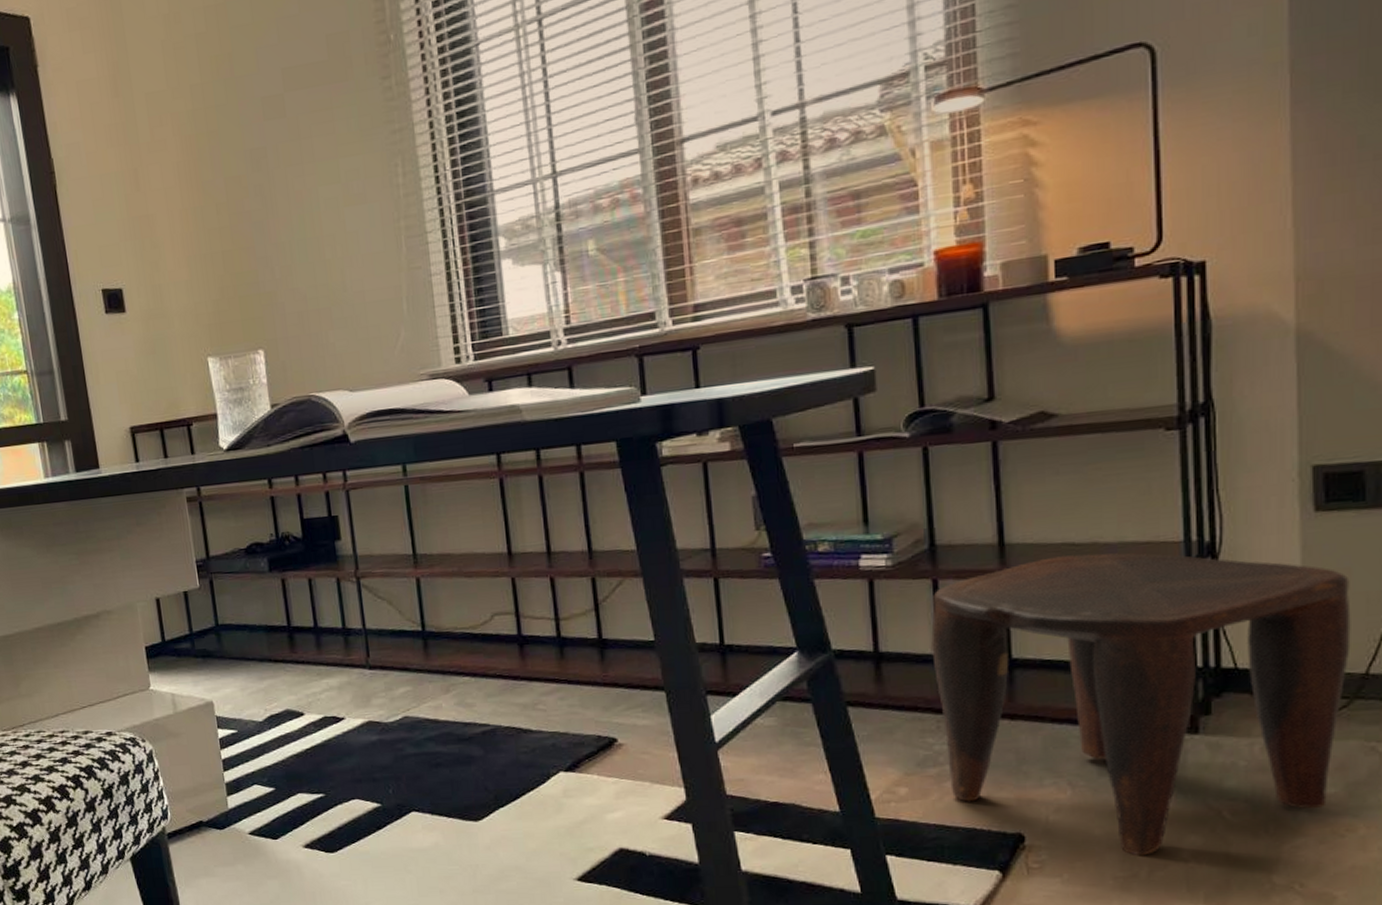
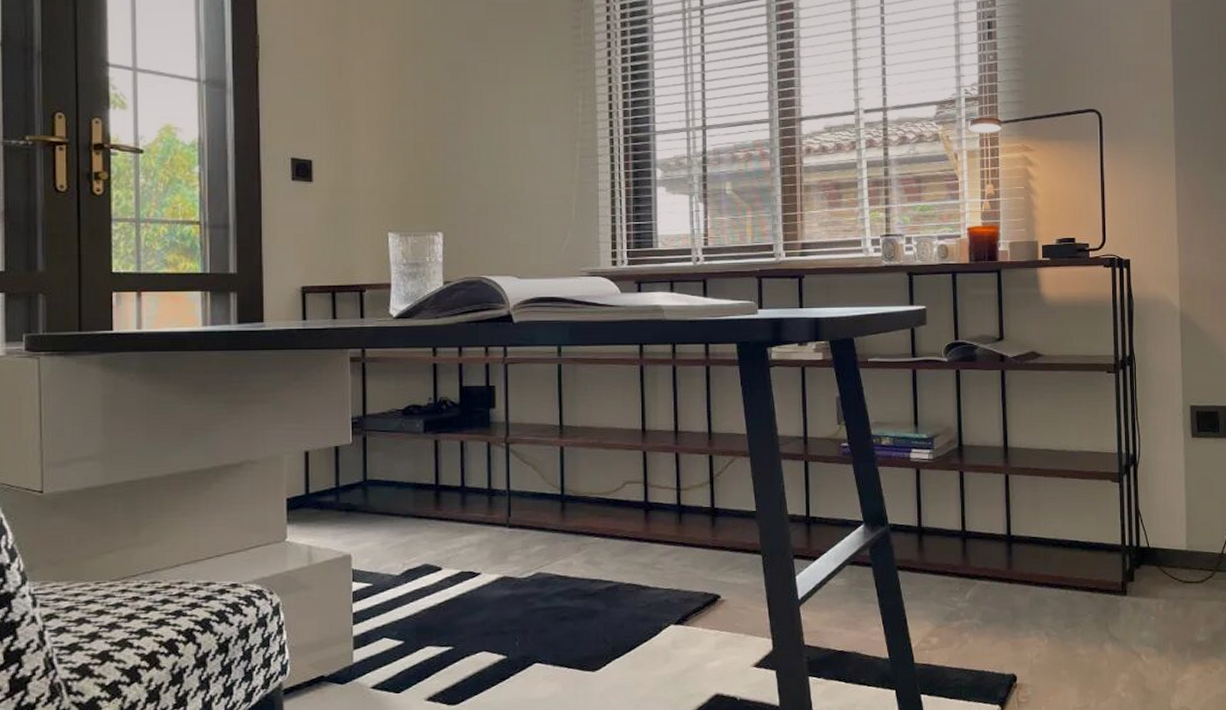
stool: present [931,553,1351,856] -> none [958,458,1213,691]

